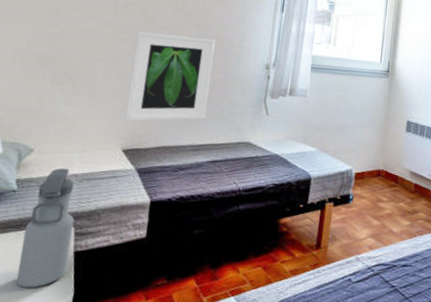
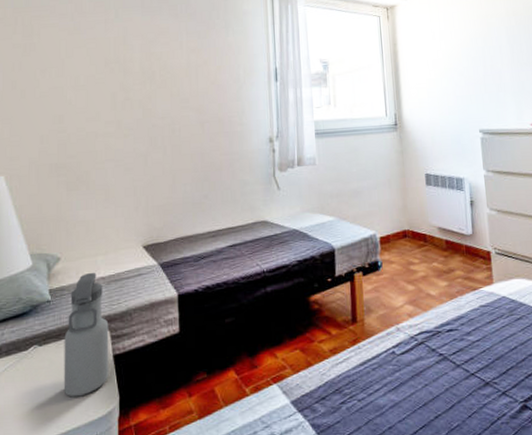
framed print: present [124,31,215,122] -> none [139,120,218,217]

